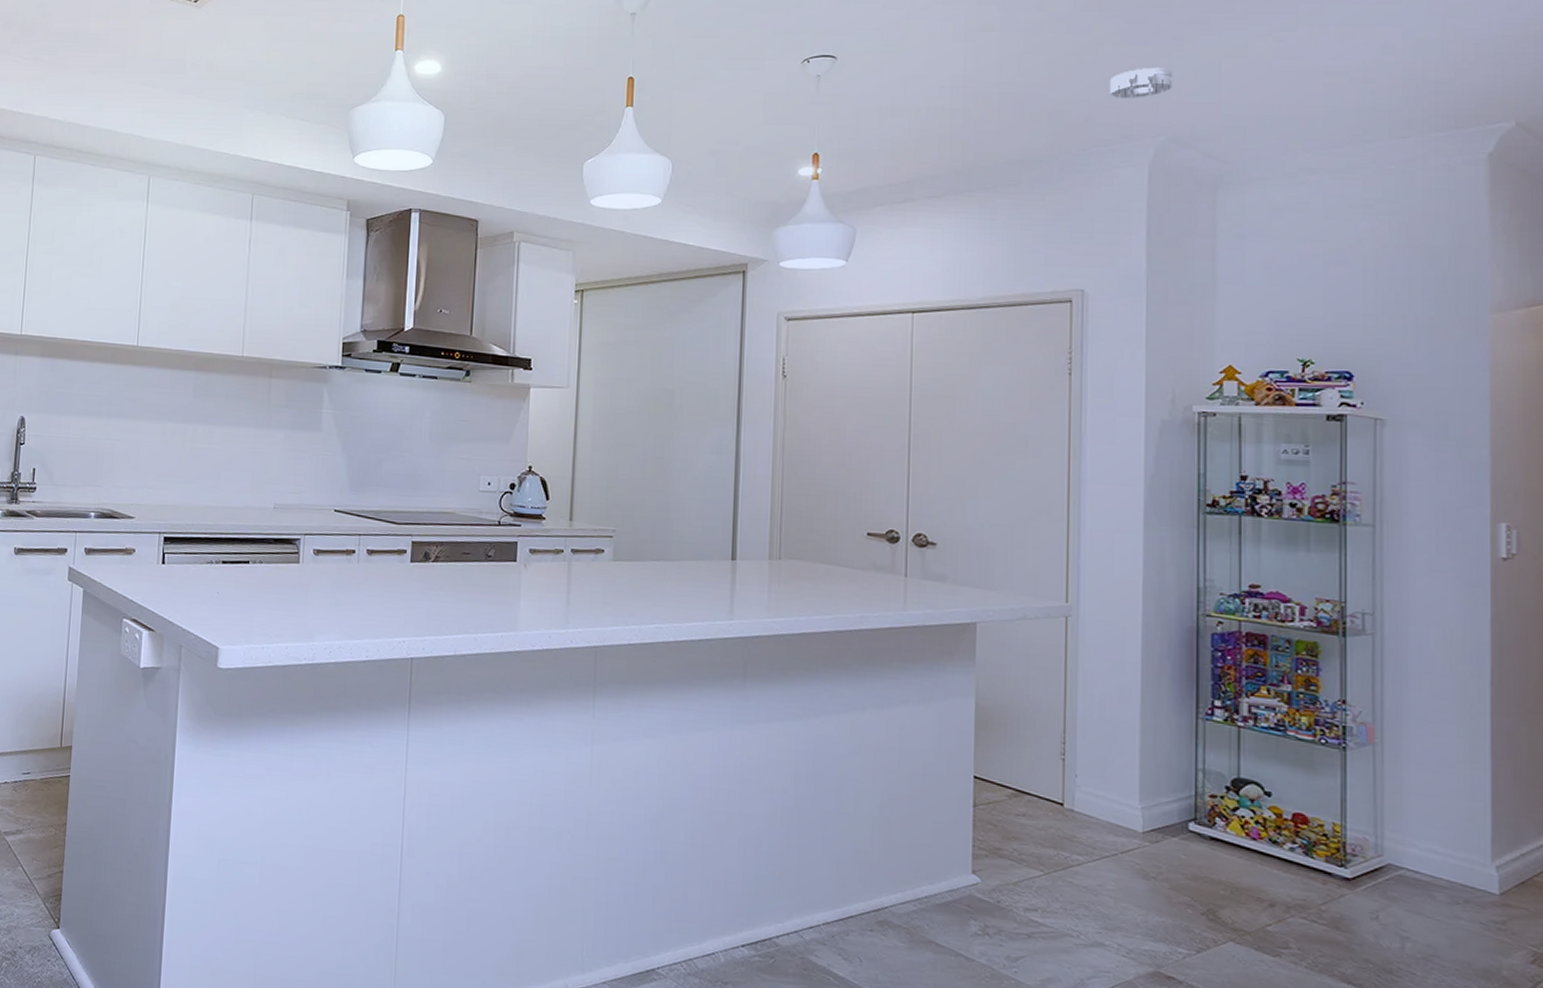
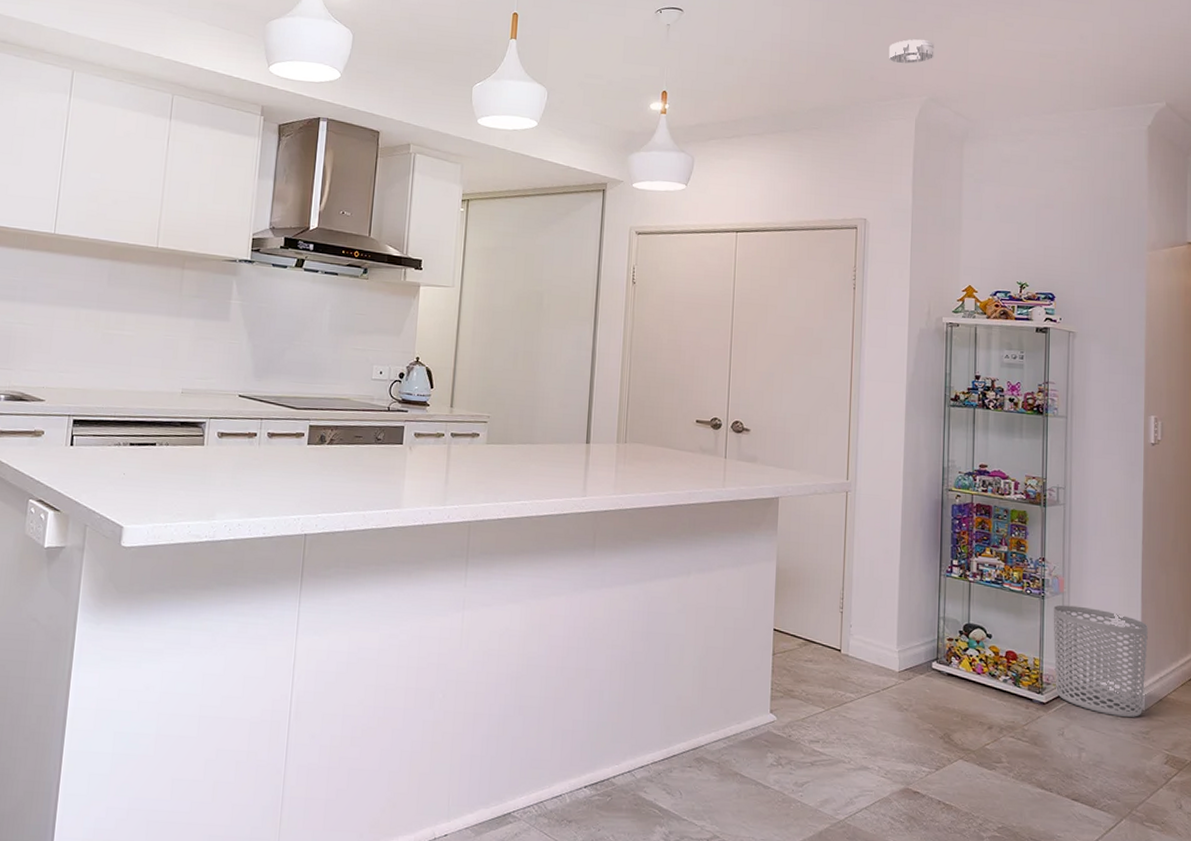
waste bin: none [1360,758,1502,903] -> present [1053,604,1148,718]

